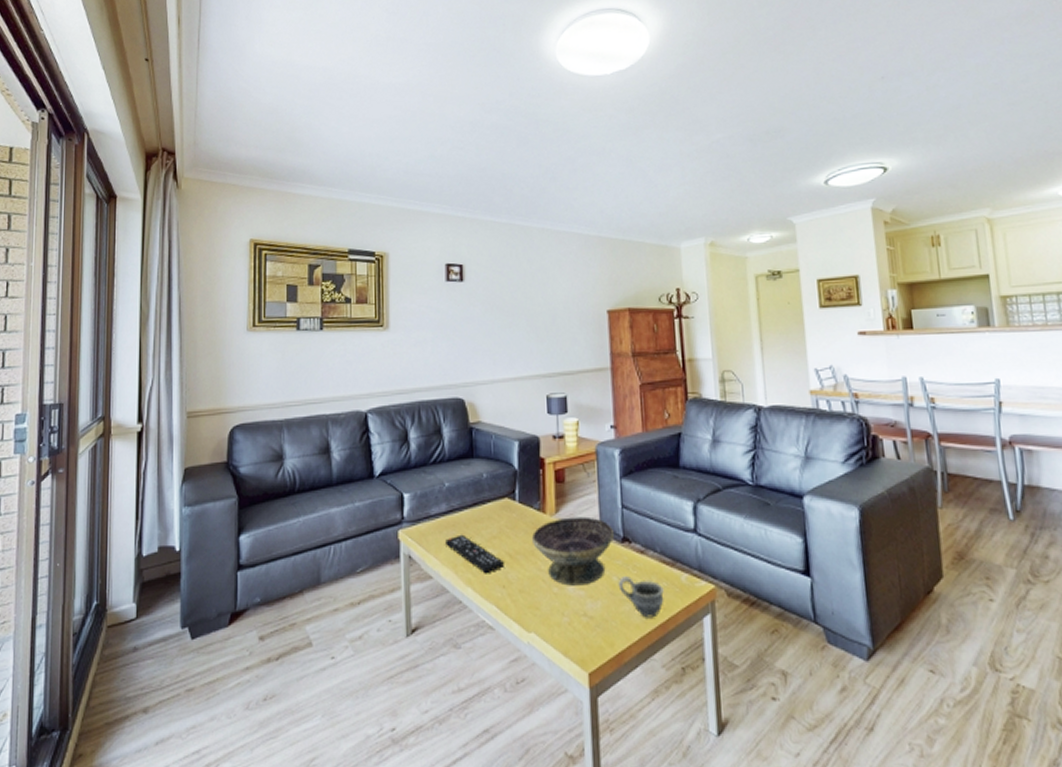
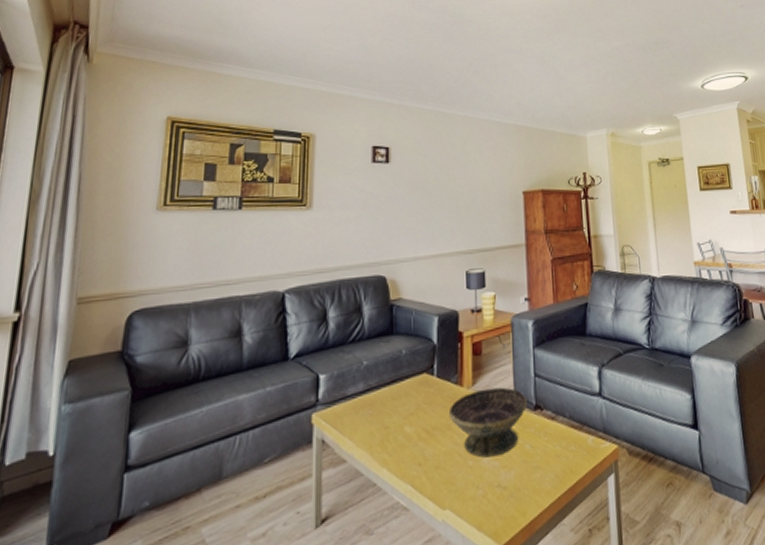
remote control: present [445,534,504,574] -> none [361,413,420,453]
cup: present [618,576,664,618] -> none [530,443,573,483]

